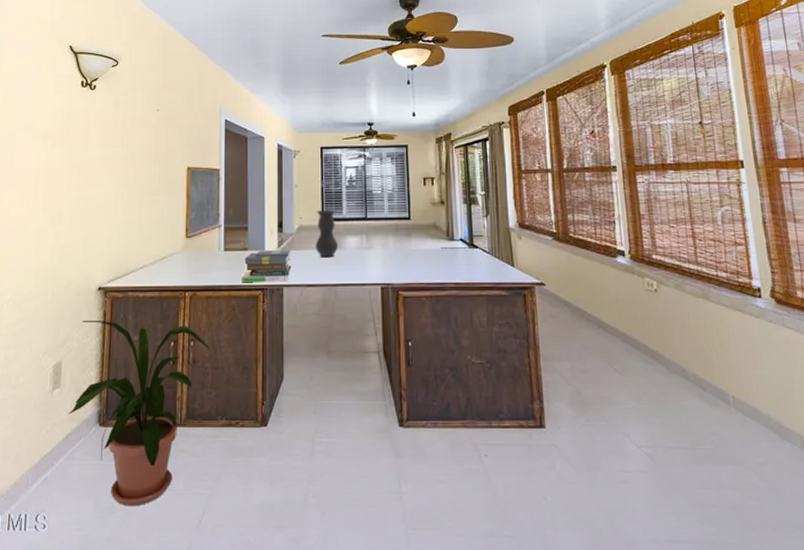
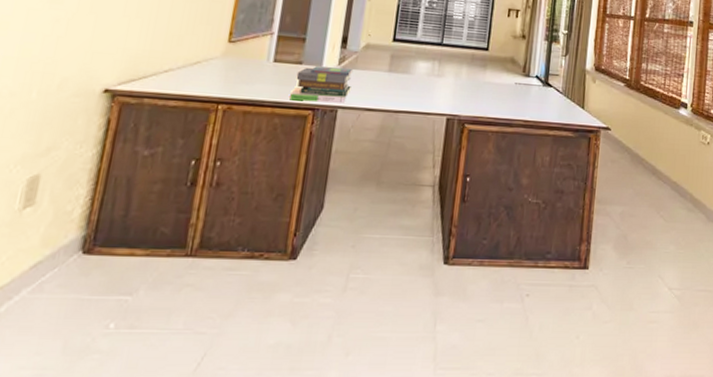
house plant: present [68,320,209,507] -> none [40,126,240,348]
vase: present [315,210,339,258] -> none [381,29,410,82]

